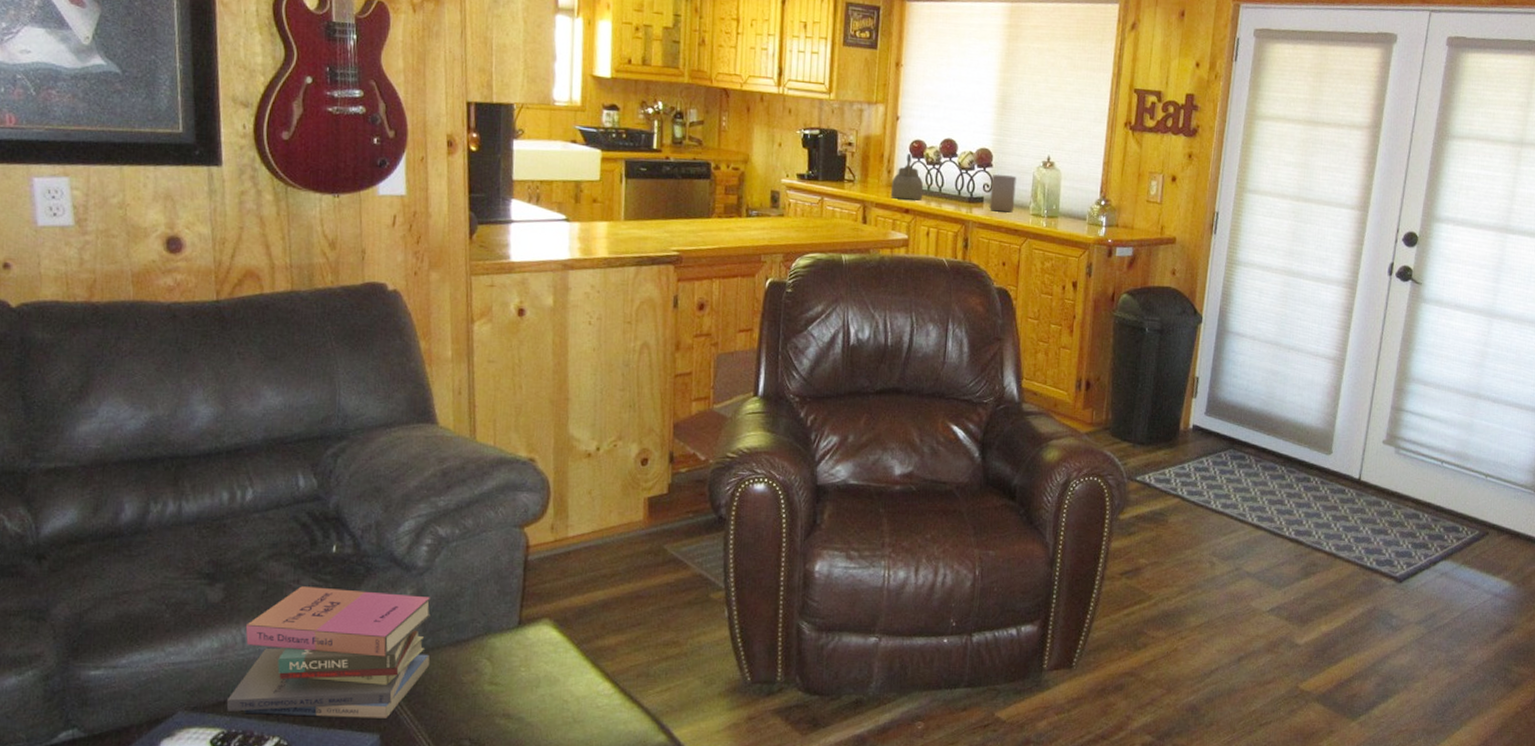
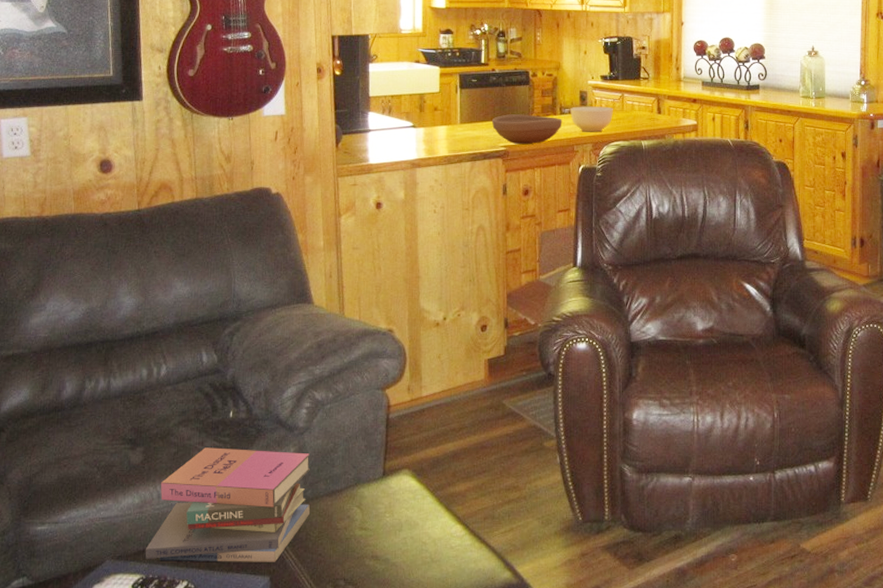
bowl: none [662,212,749,251] -> present [491,114,563,145]
bowl: none [758,208,811,241] -> present [570,106,614,132]
kettle: present [890,153,924,201] -> none [680,52,708,91]
canister: present [989,174,1017,213] -> none [765,65,786,96]

